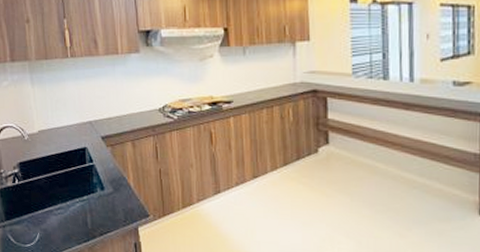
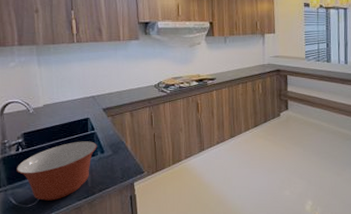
mixing bowl: none [13,174,96,242] -> present [16,141,97,200]

